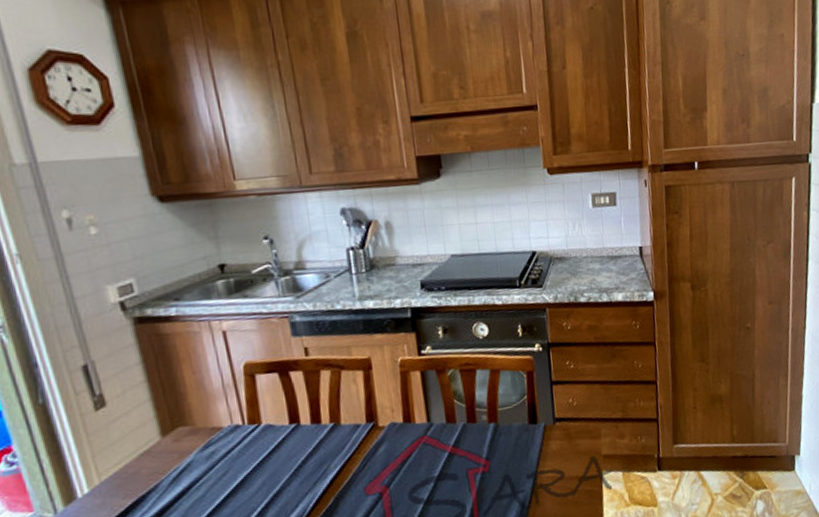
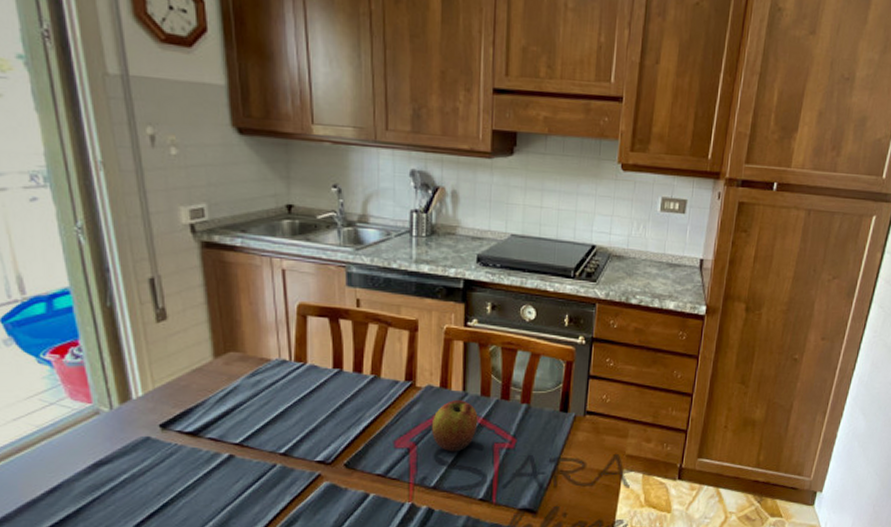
apple: none [400,431,449,488] -> present [431,399,478,452]

